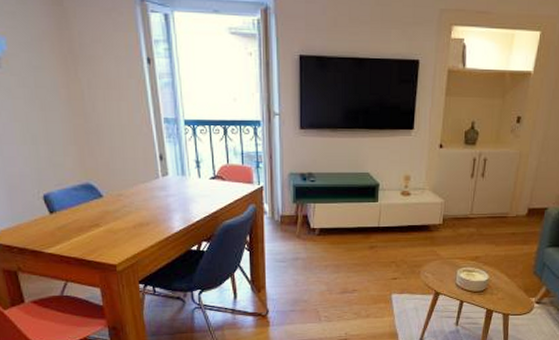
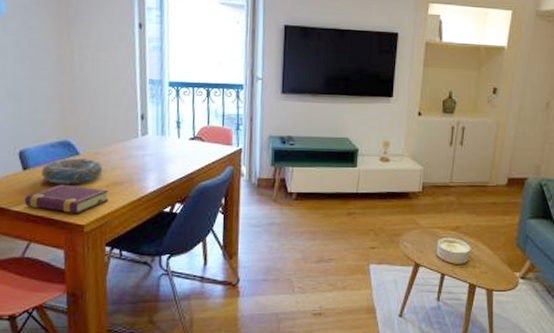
book: none [56,226,137,254] -> present [25,184,109,213]
decorative bowl: none [68,201,128,226] -> present [41,158,103,184]

